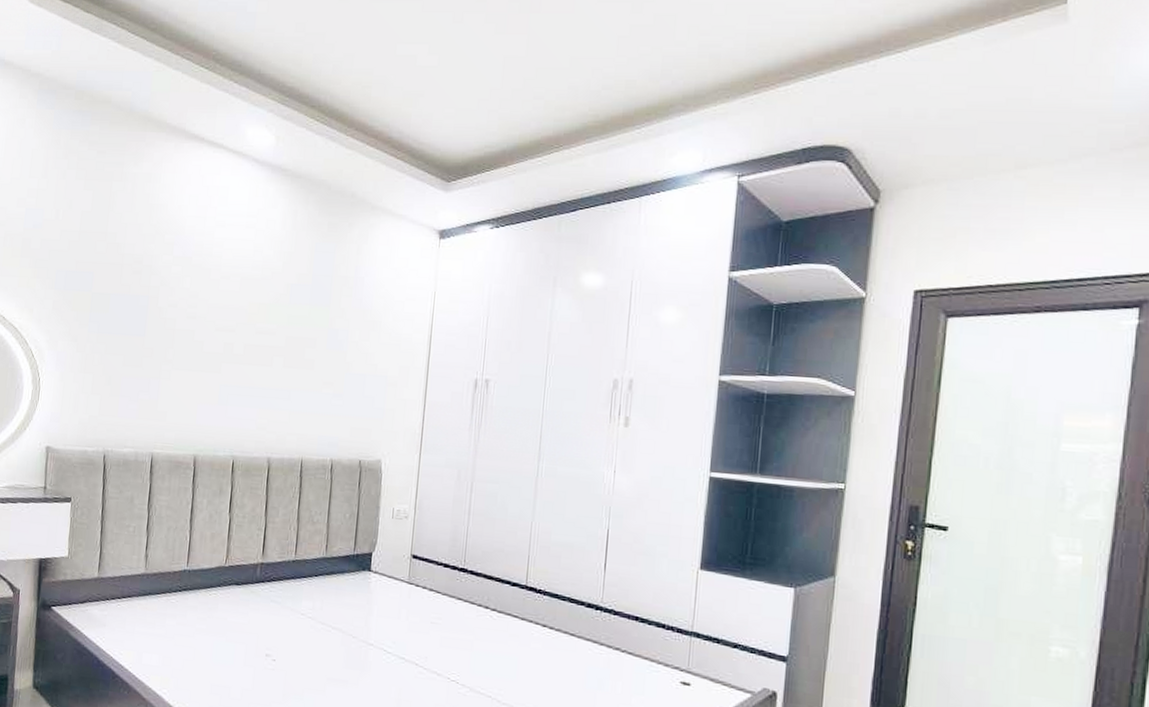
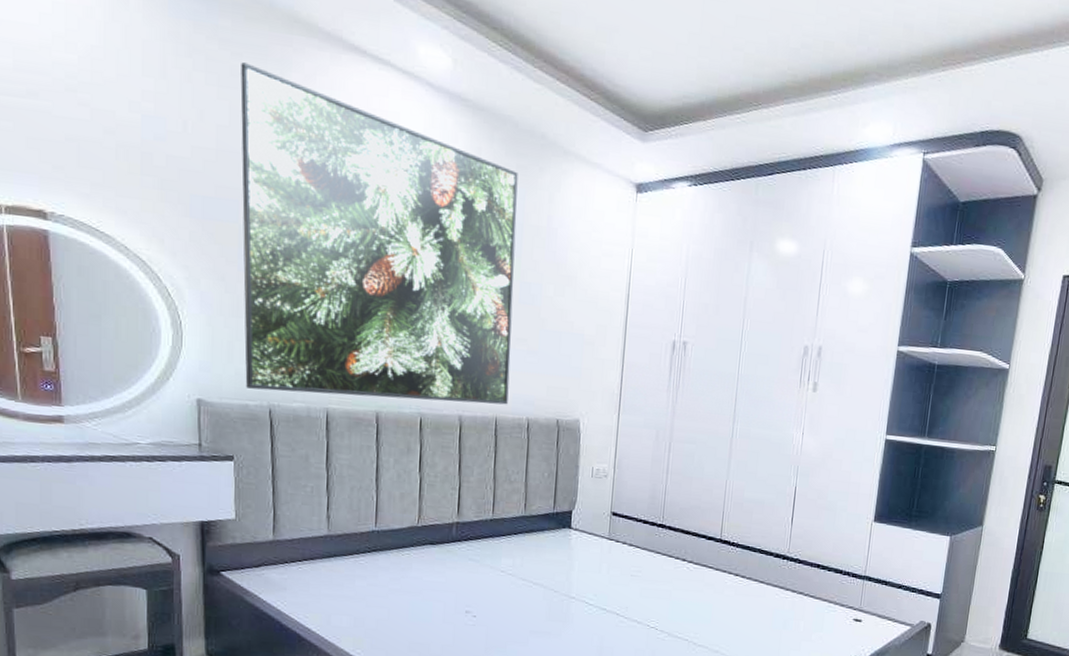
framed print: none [86,158,330,447] -> present [240,62,518,405]

